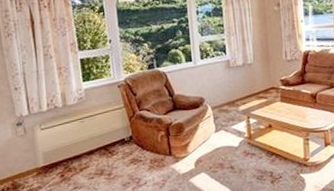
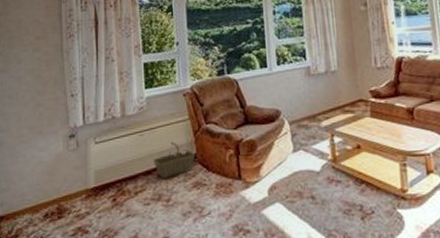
basket: none [94,126,131,157] -> present [153,142,195,178]

